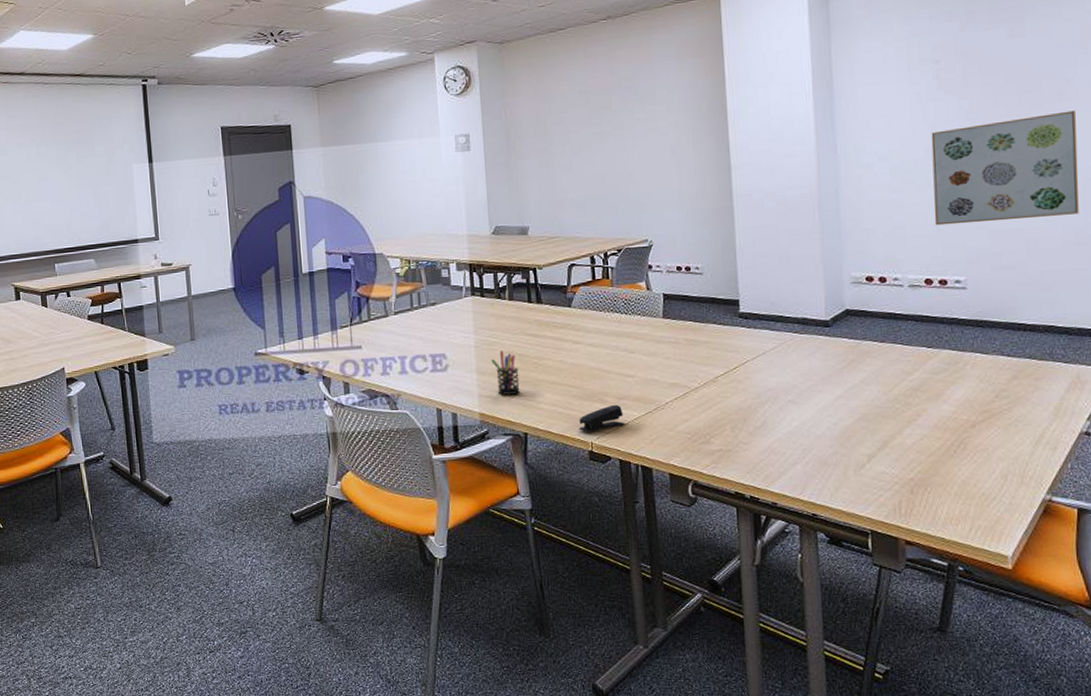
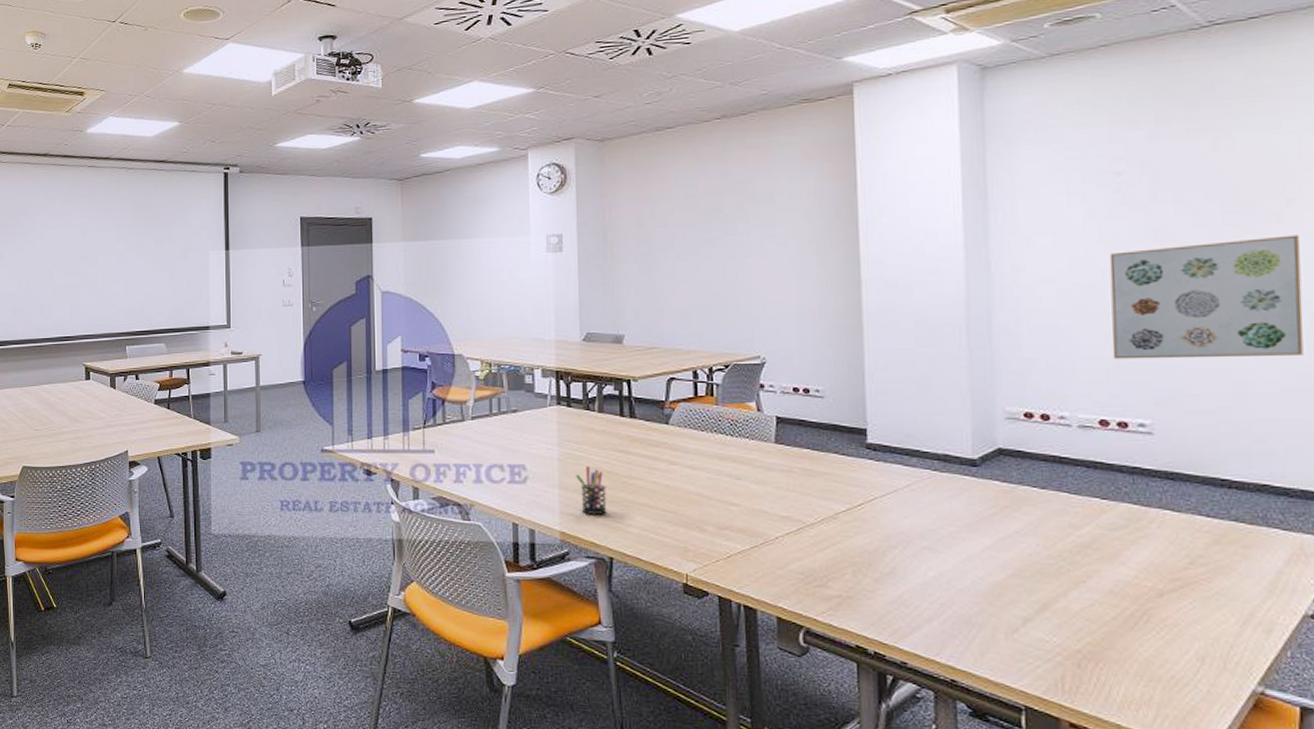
stapler: present [578,404,624,432] -> none [671,534,725,562]

